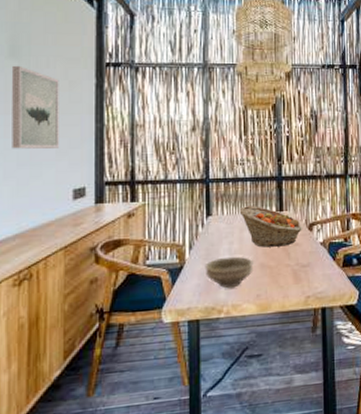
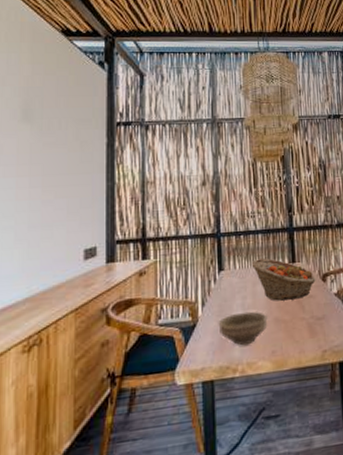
wall art: present [11,65,59,149] -> none [23,128,71,211]

